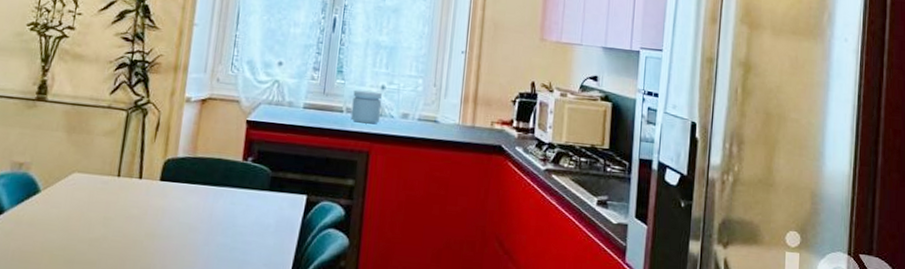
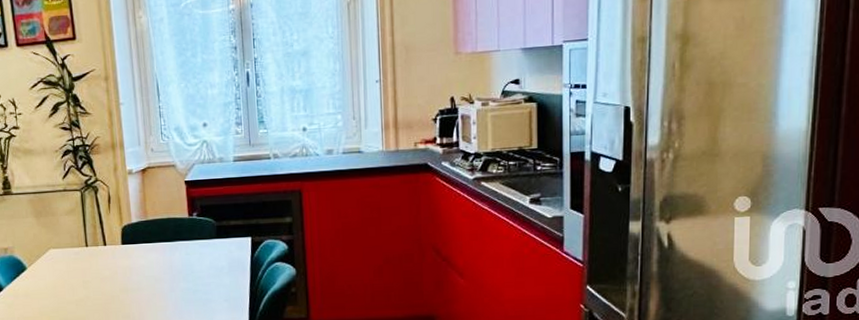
jar: present [350,89,382,124] -> none [277,134,307,166]

